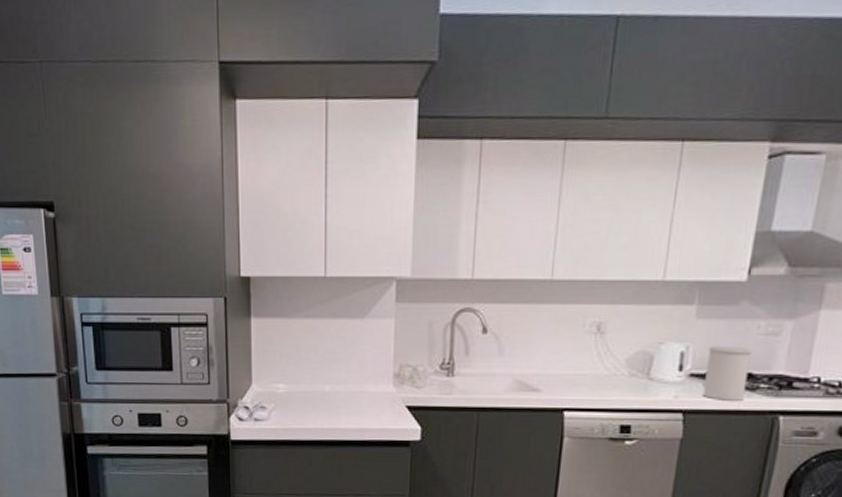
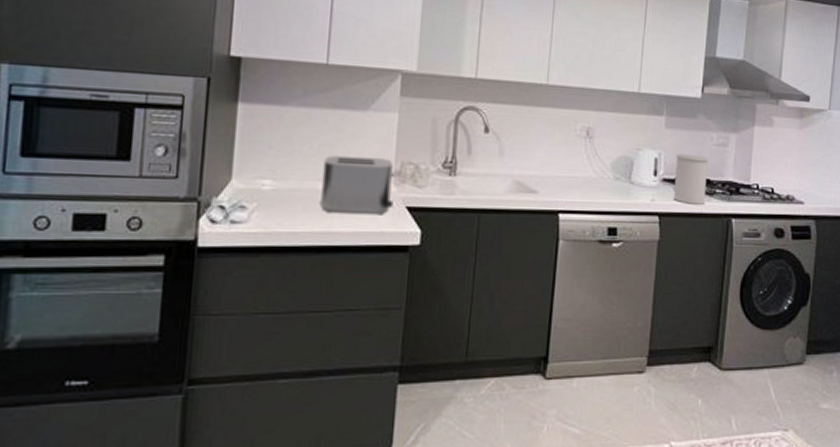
toaster: none [327,361,395,414] -> present [319,156,396,215]

